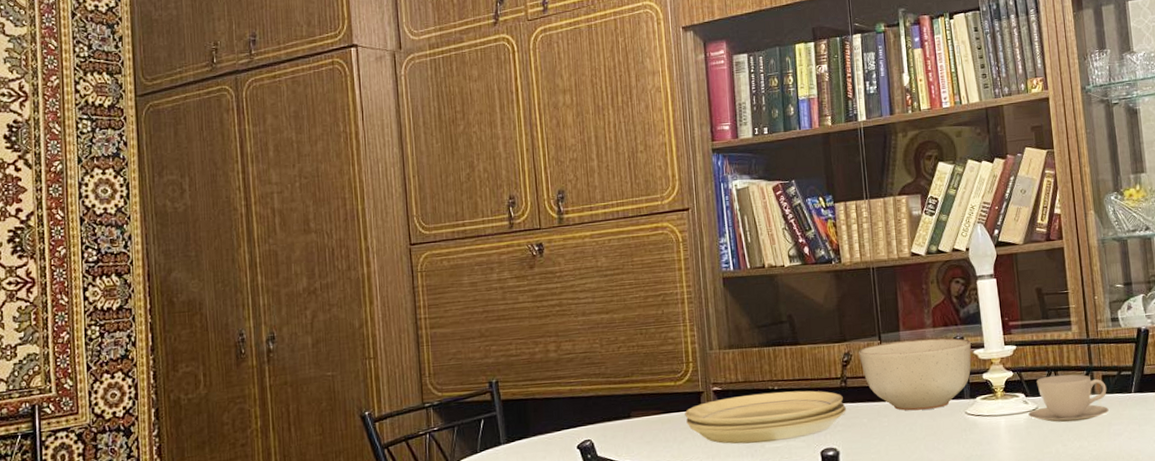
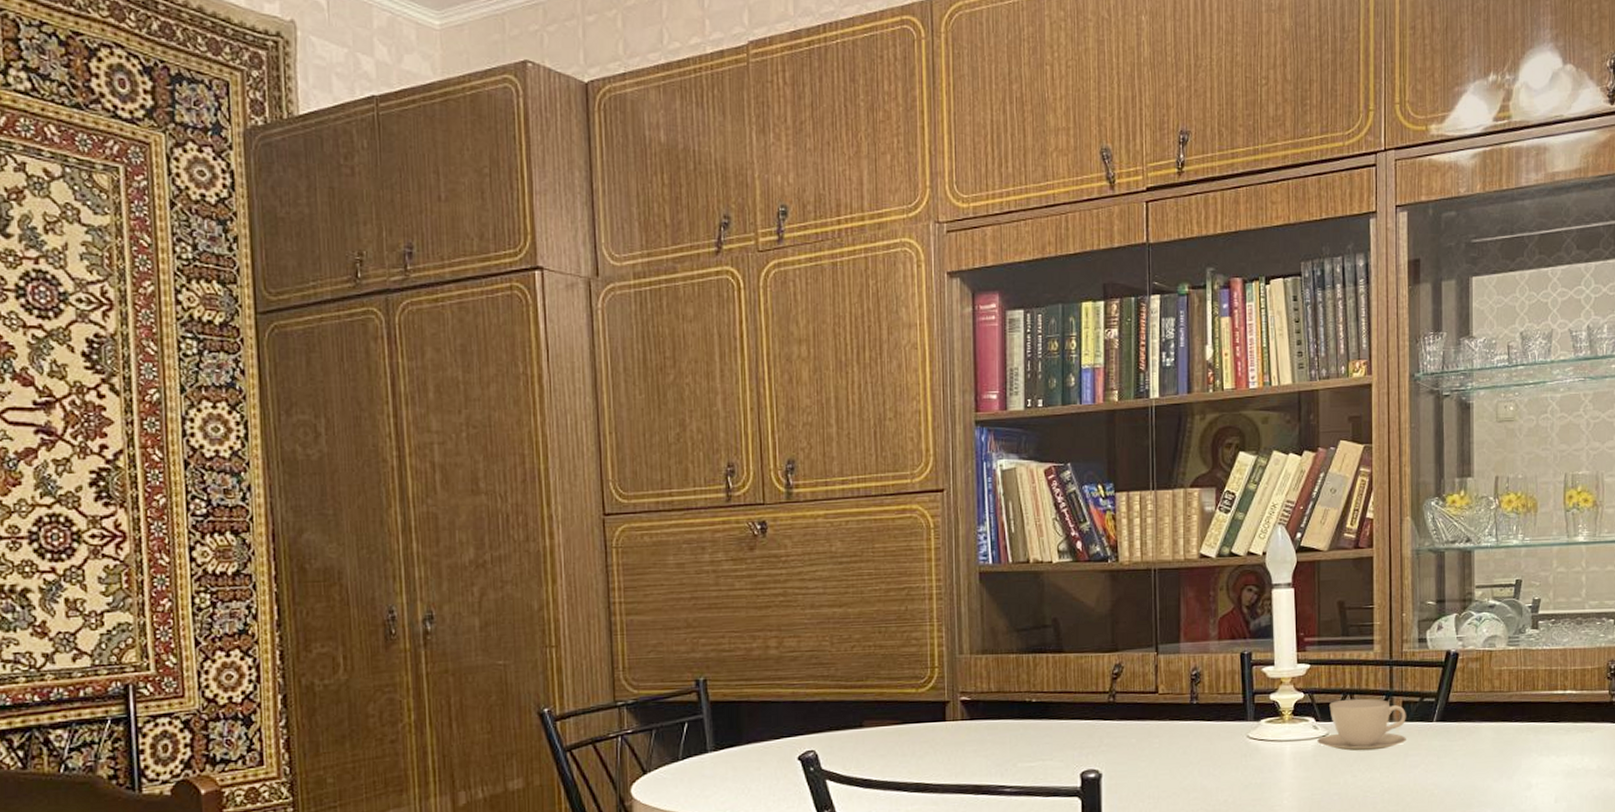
plate: present [685,390,846,444] -> none [926,704,1113,762]
bowl: present [858,338,971,411] -> none [1130,652,1259,732]

